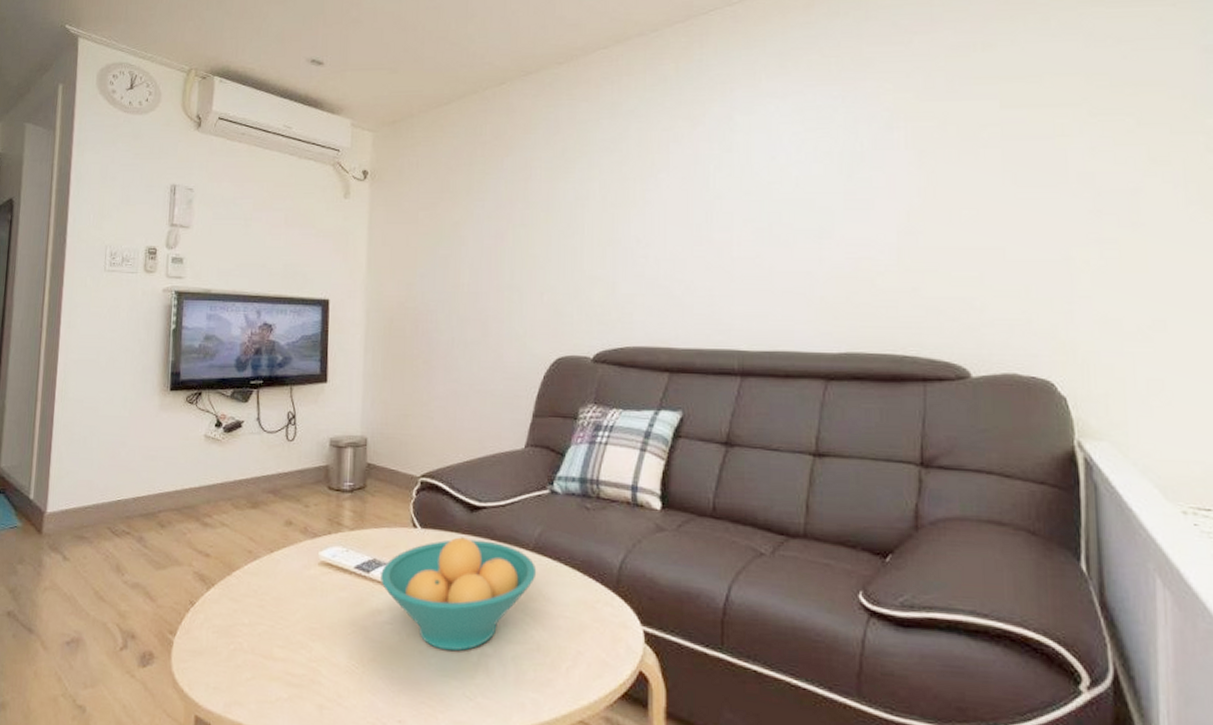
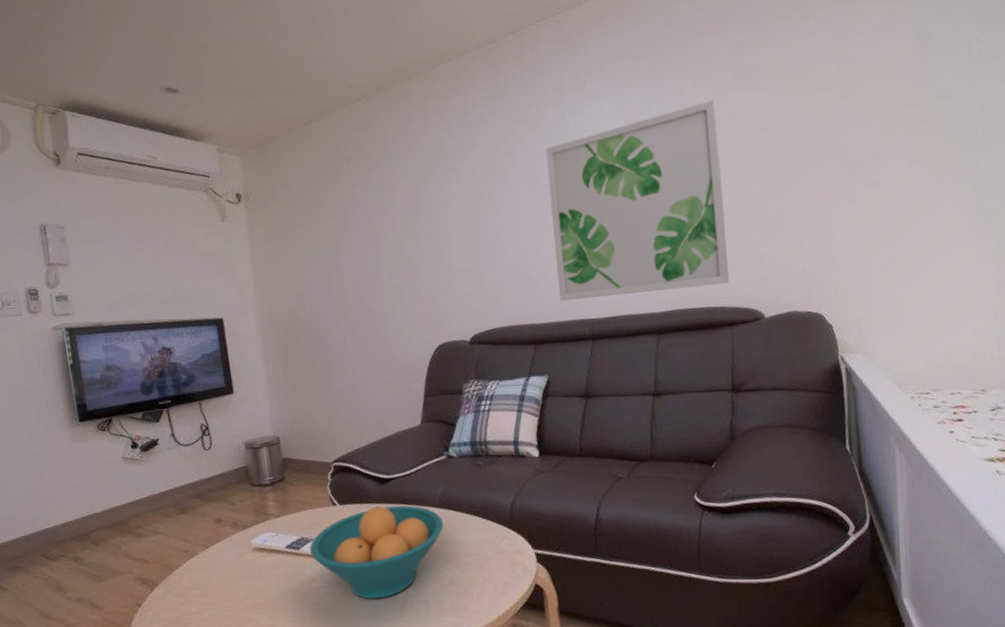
wall art: none [706,108,926,328] -> present [545,100,730,302]

